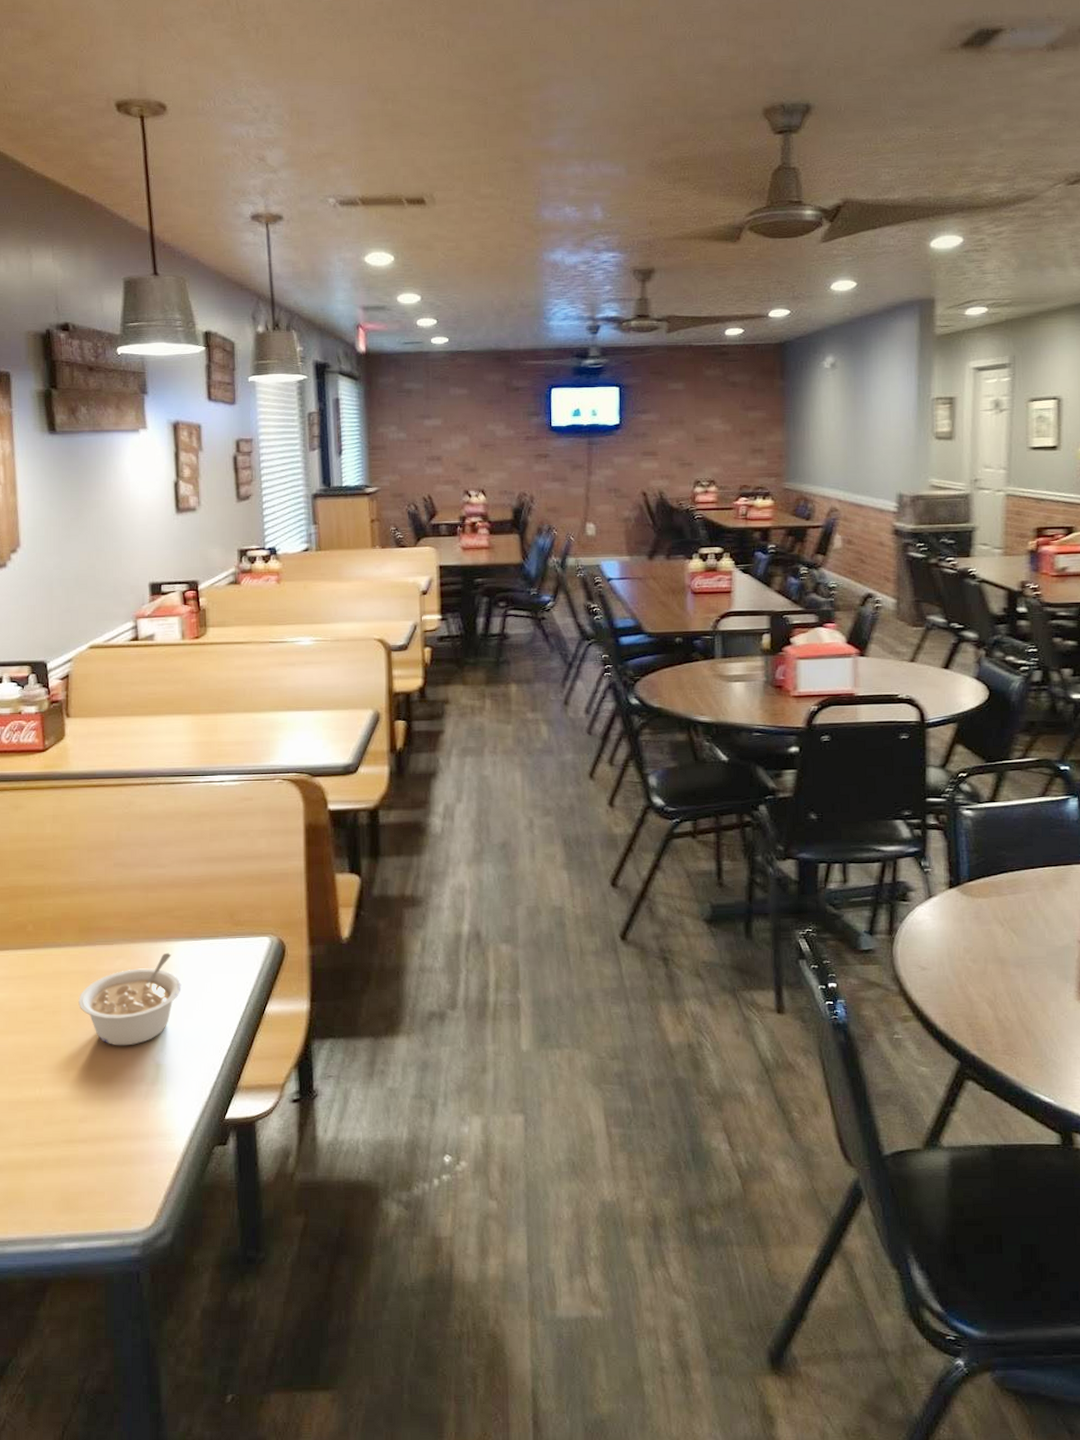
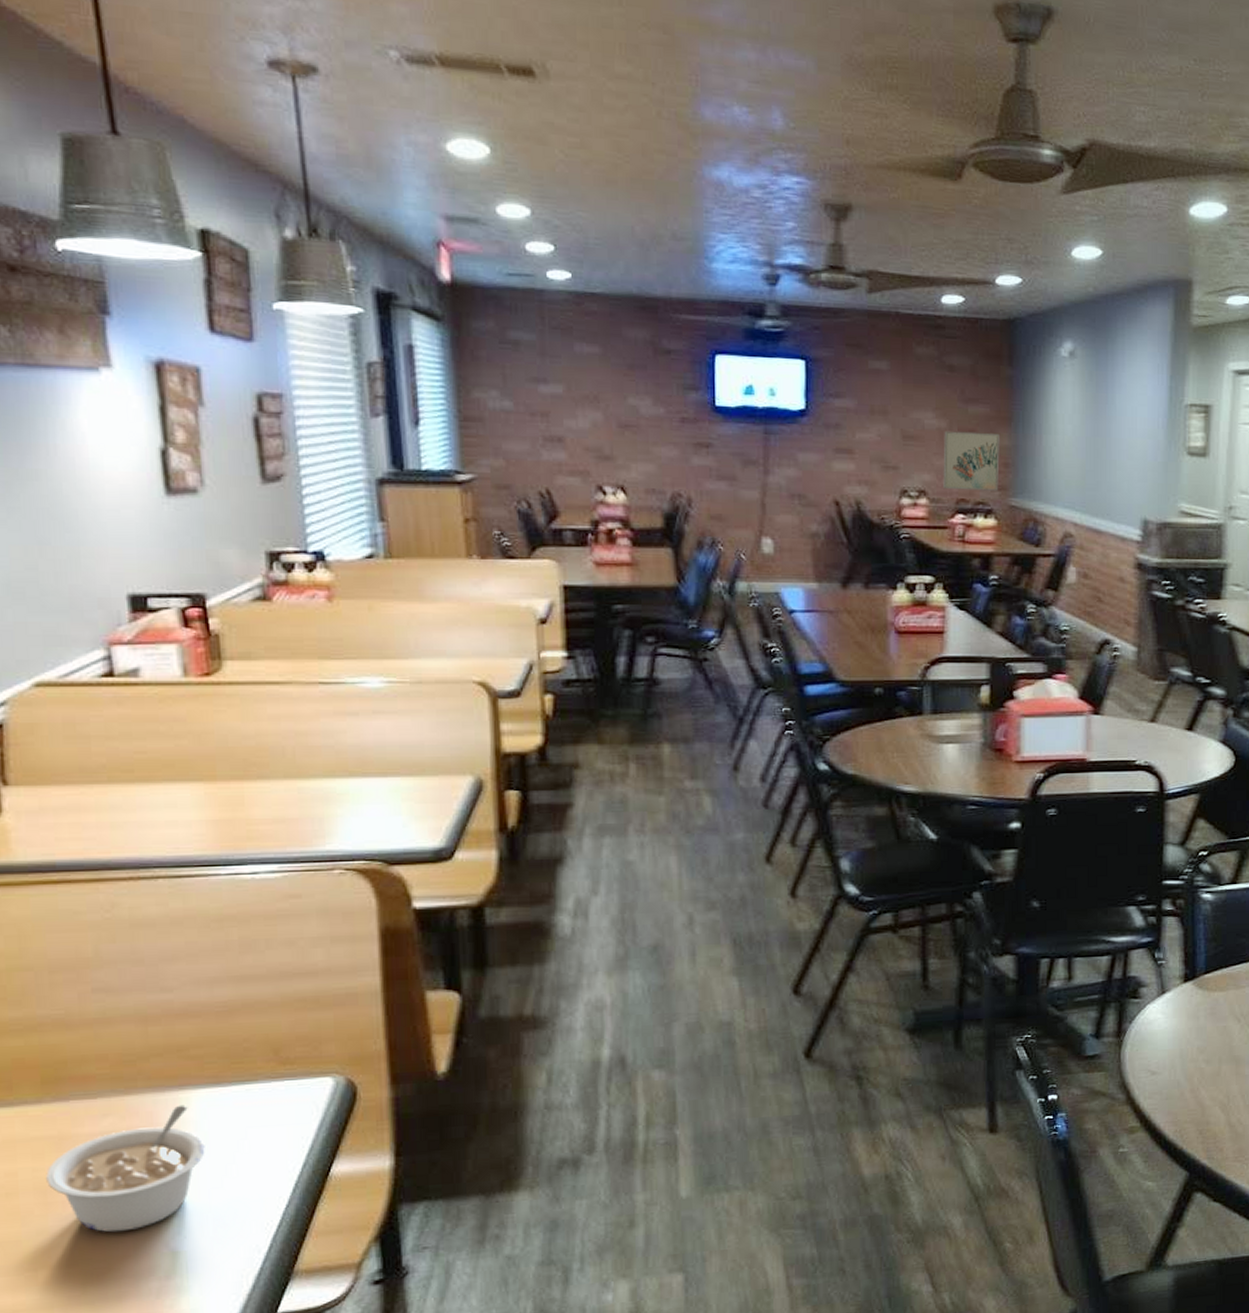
wall art: none [728,432,775,479] -> present [943,430,1000,491]

